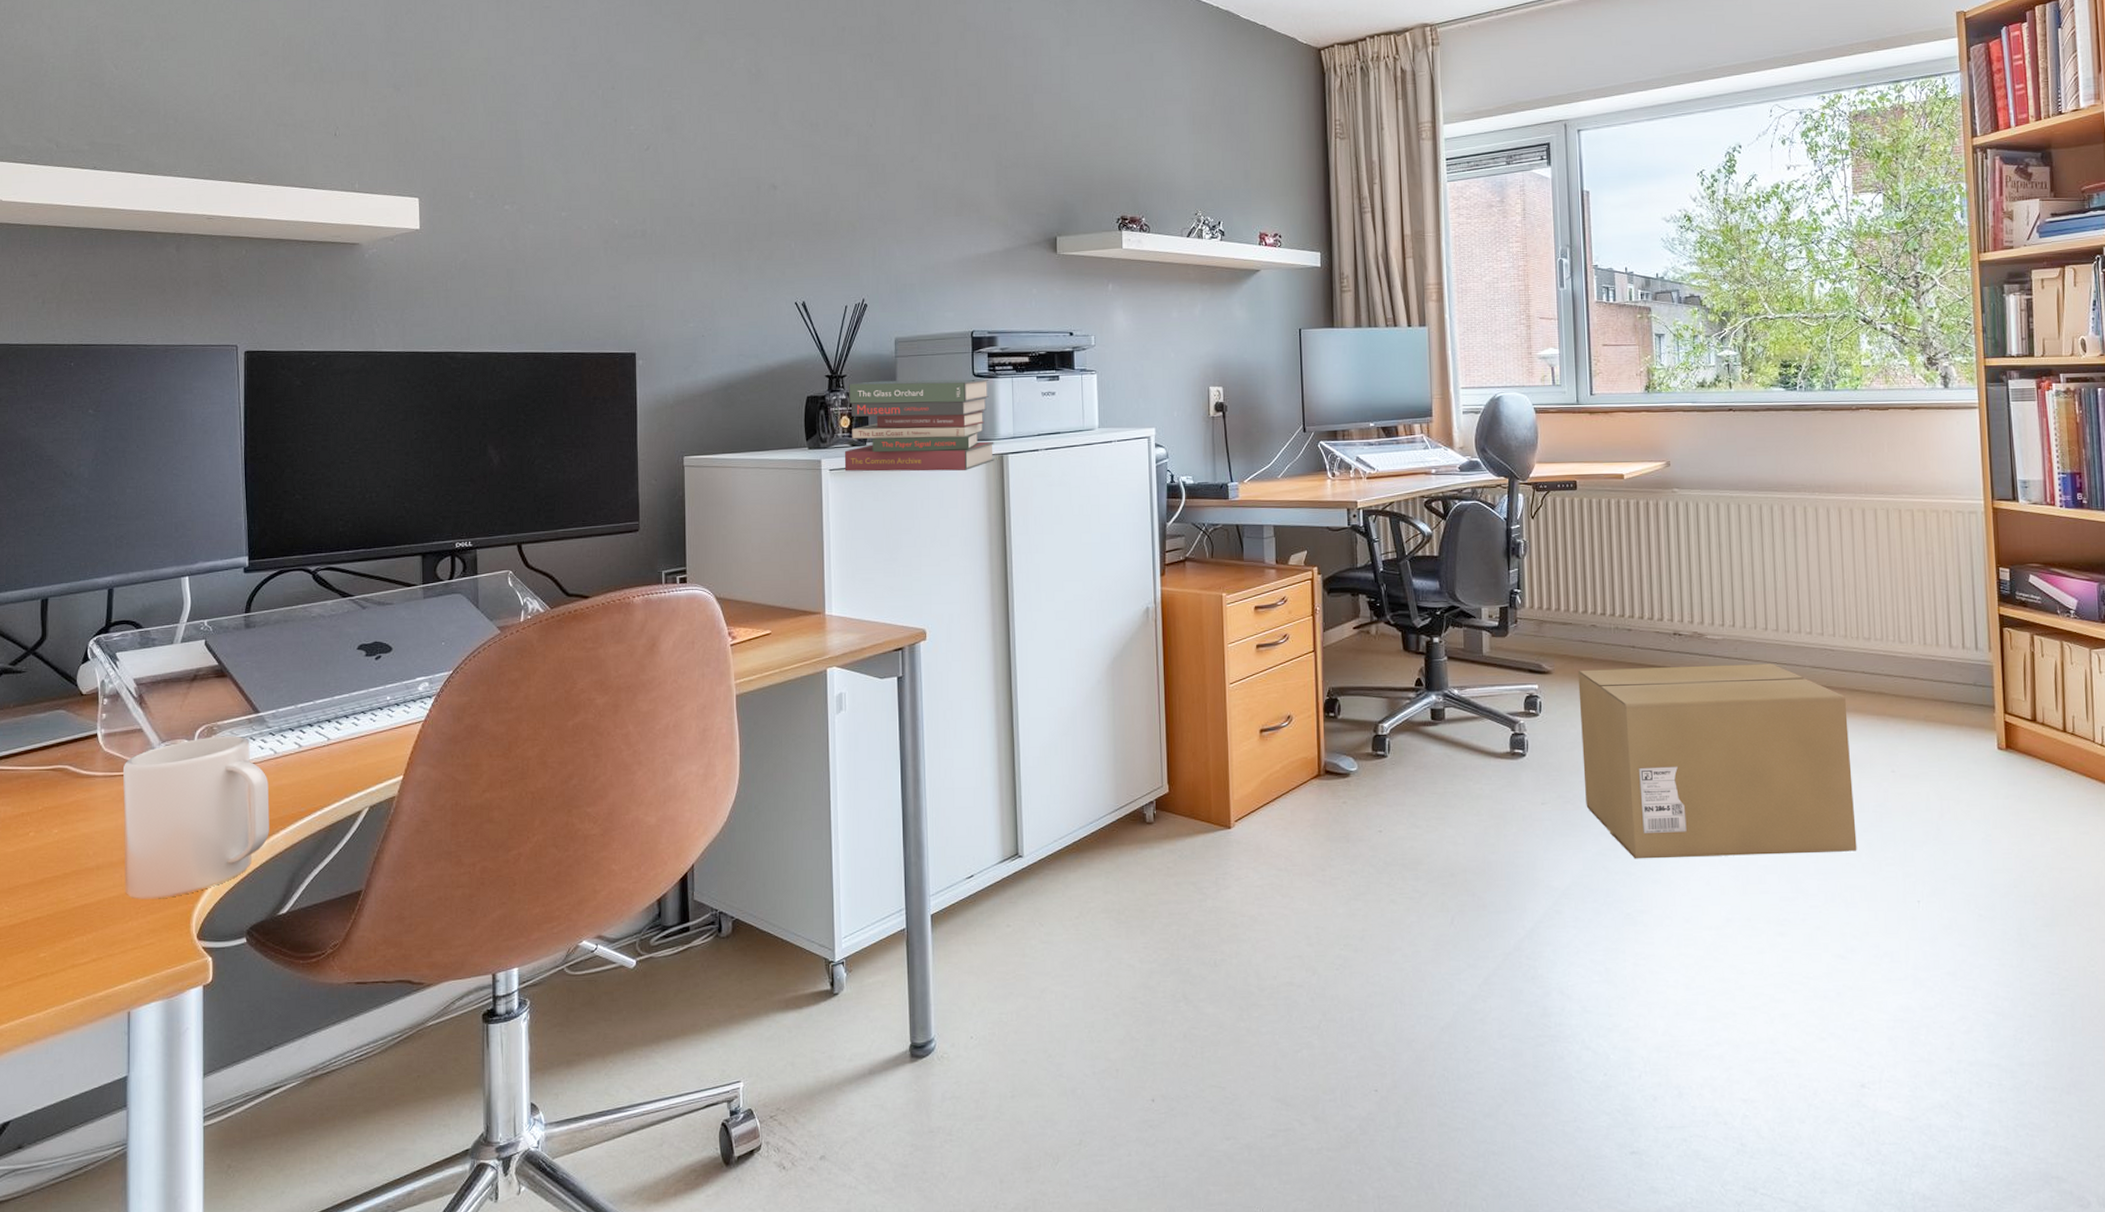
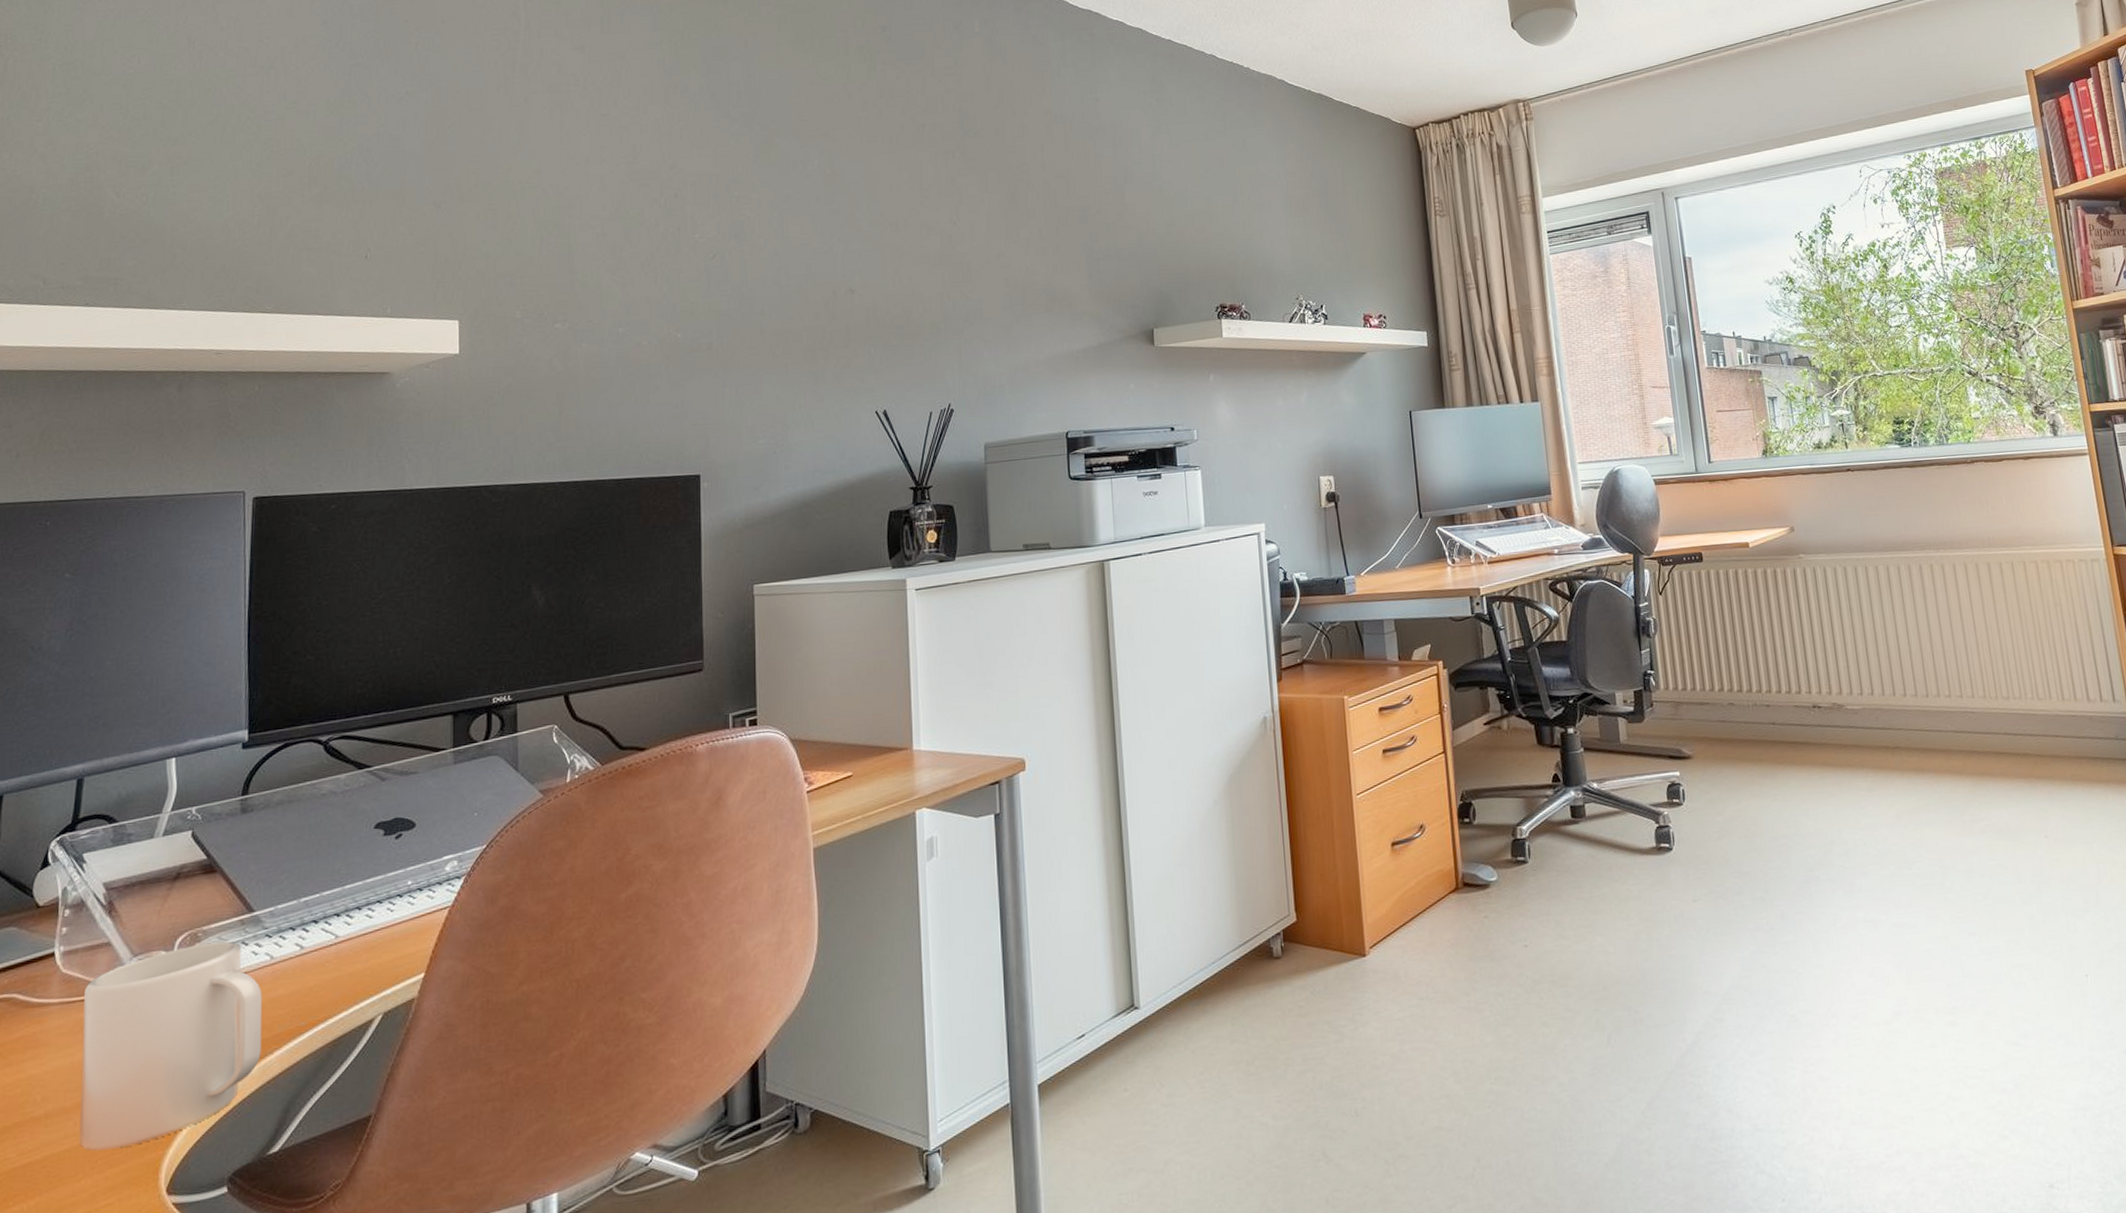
books: present [844,378,995,472] -> none [931,481,1095,590]
box: present [1578,663,1857,859] -> none [1719,731,2019,954]

